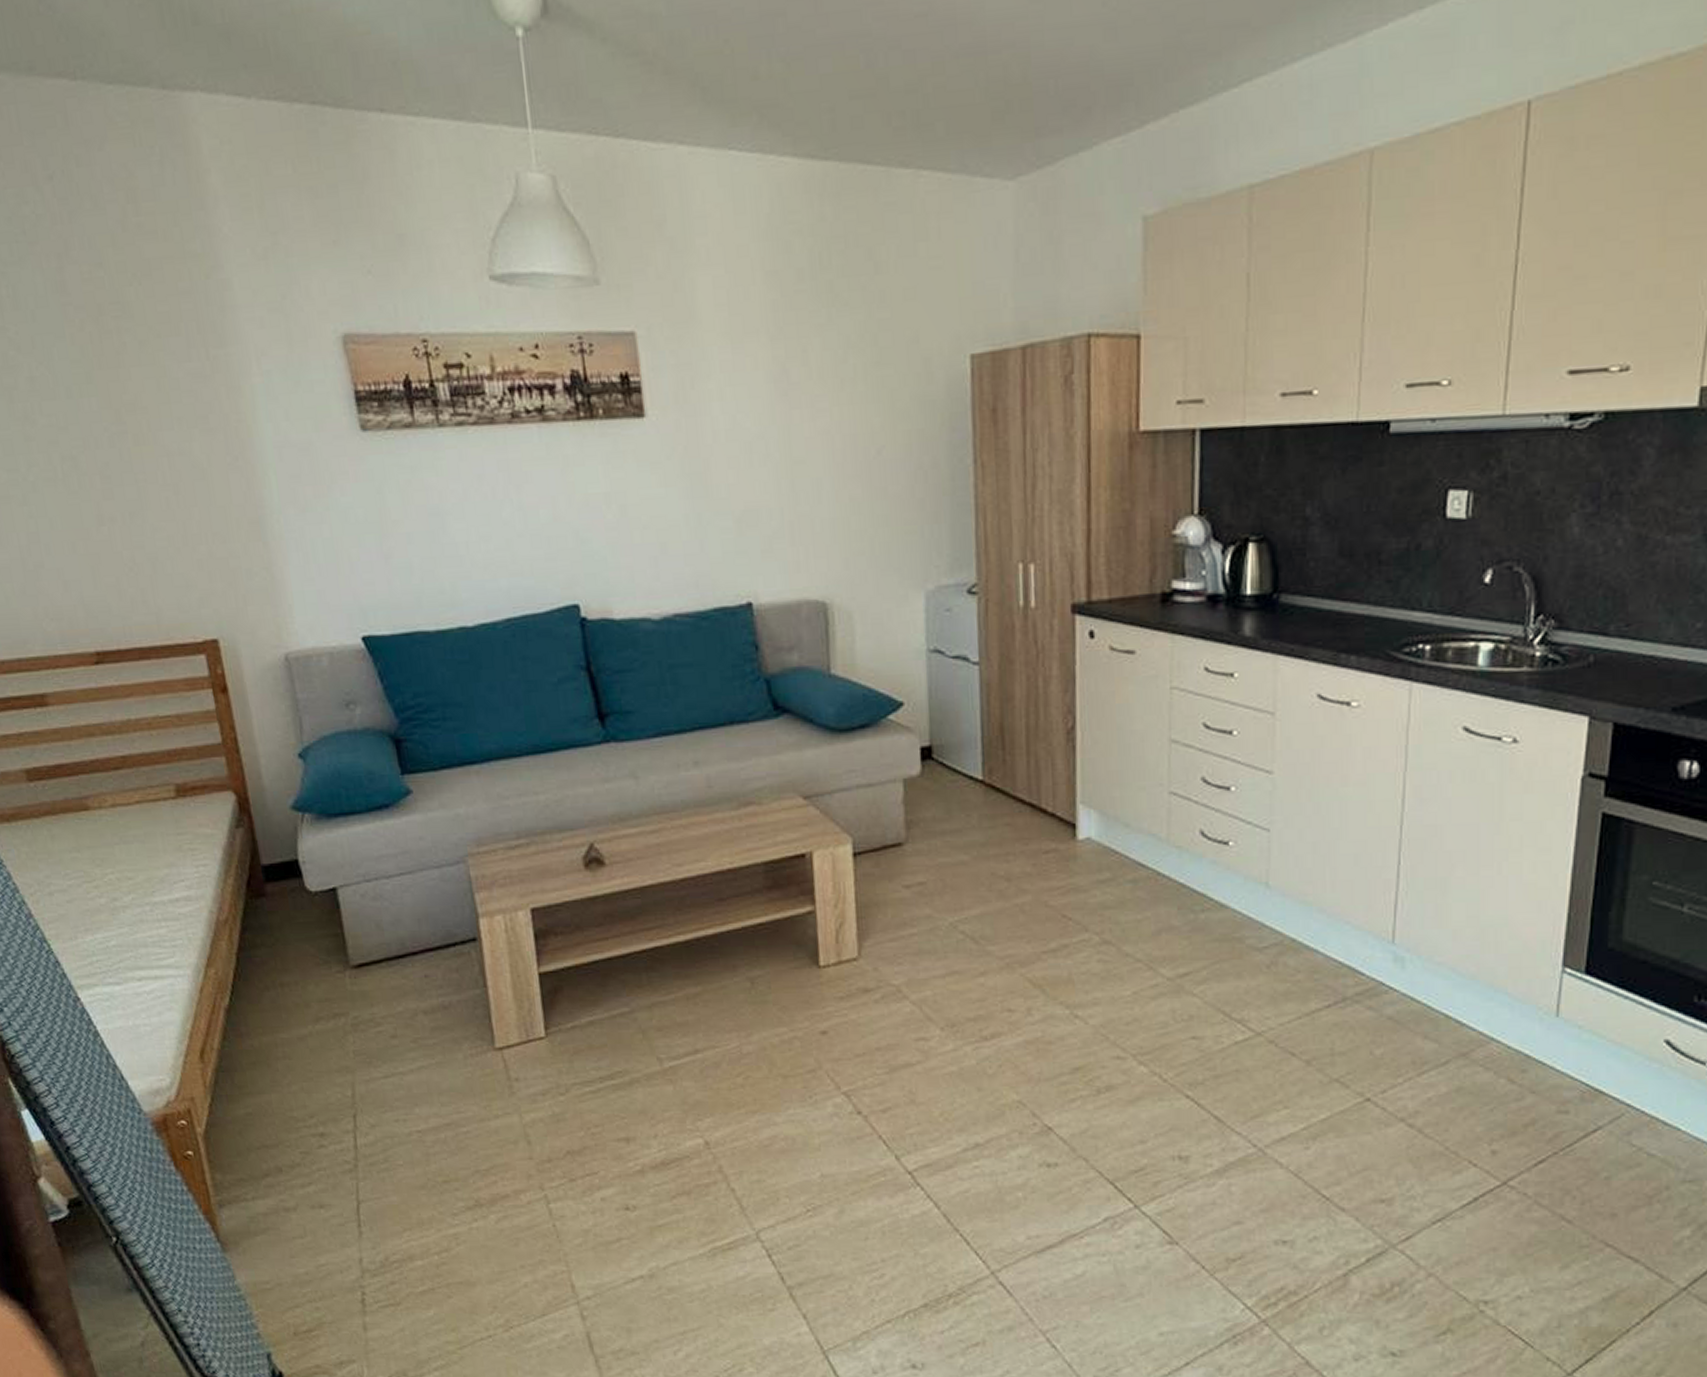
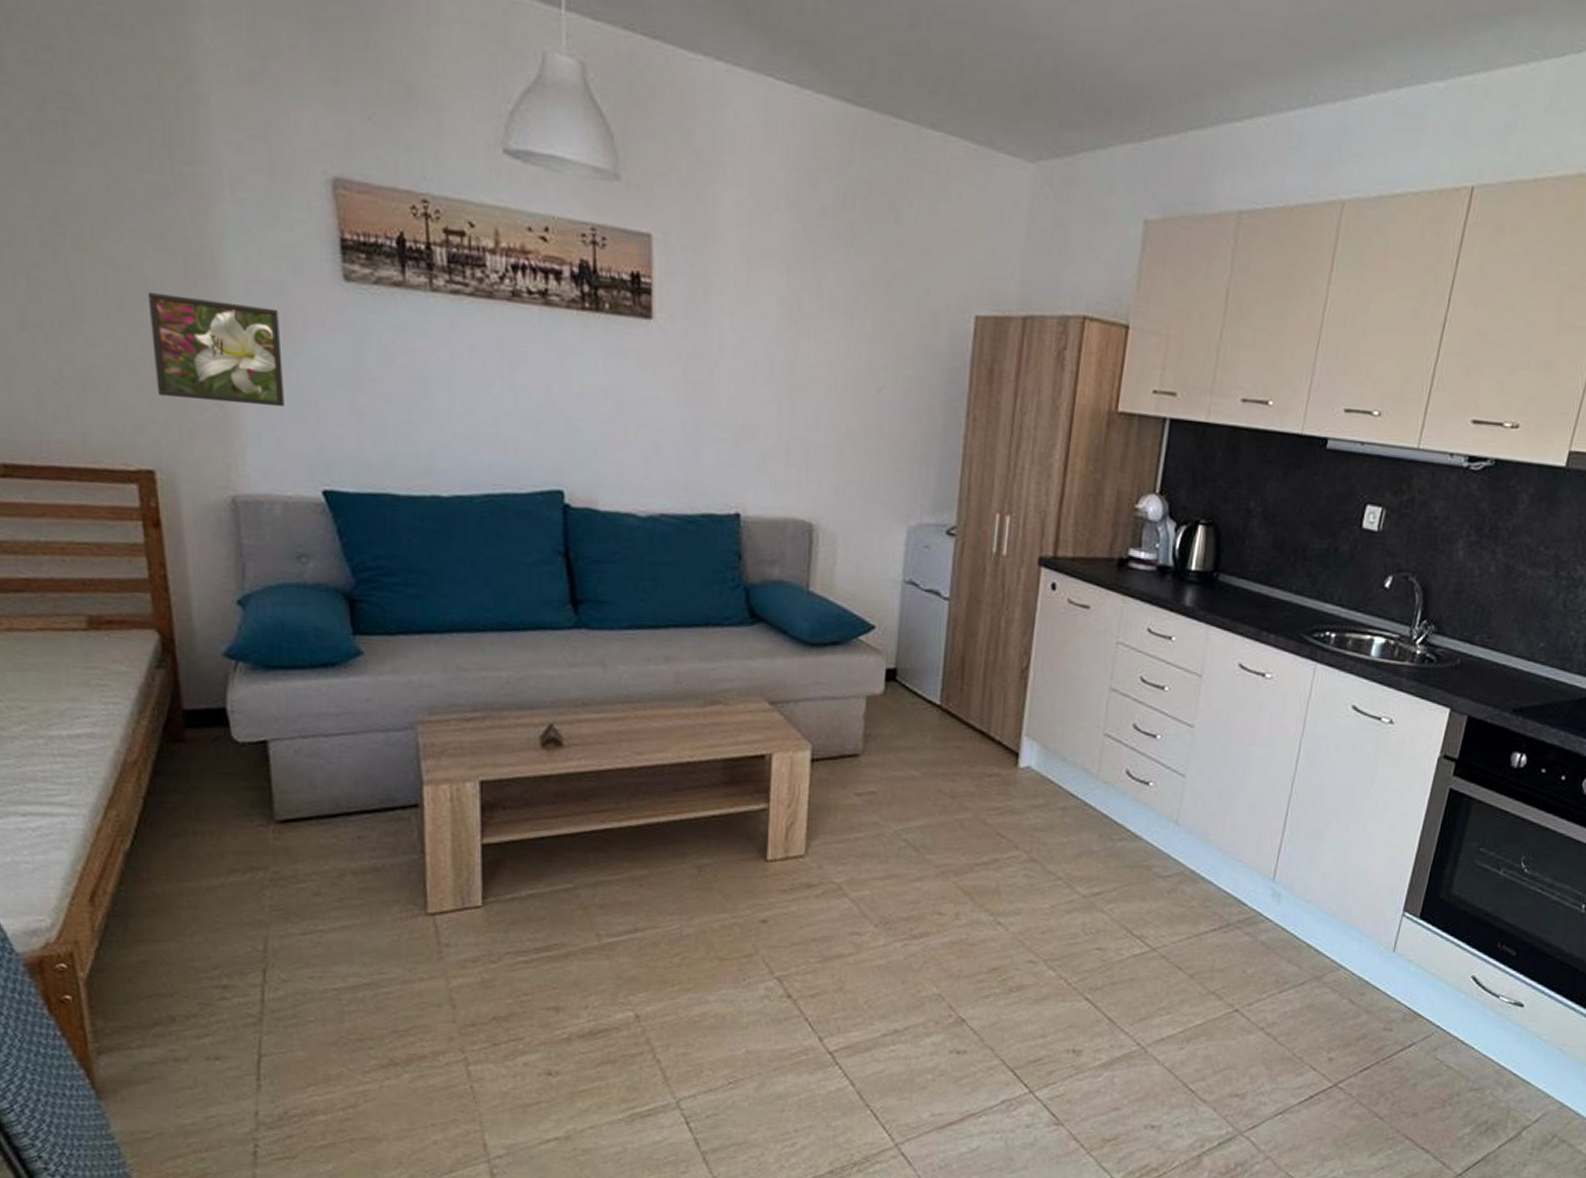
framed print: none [197,468,321,569] -> present [147,293,284,408]

